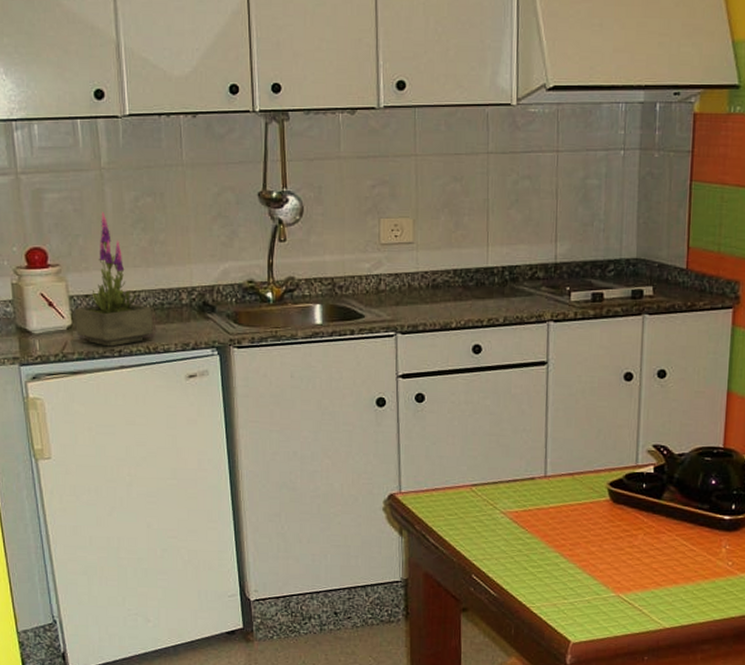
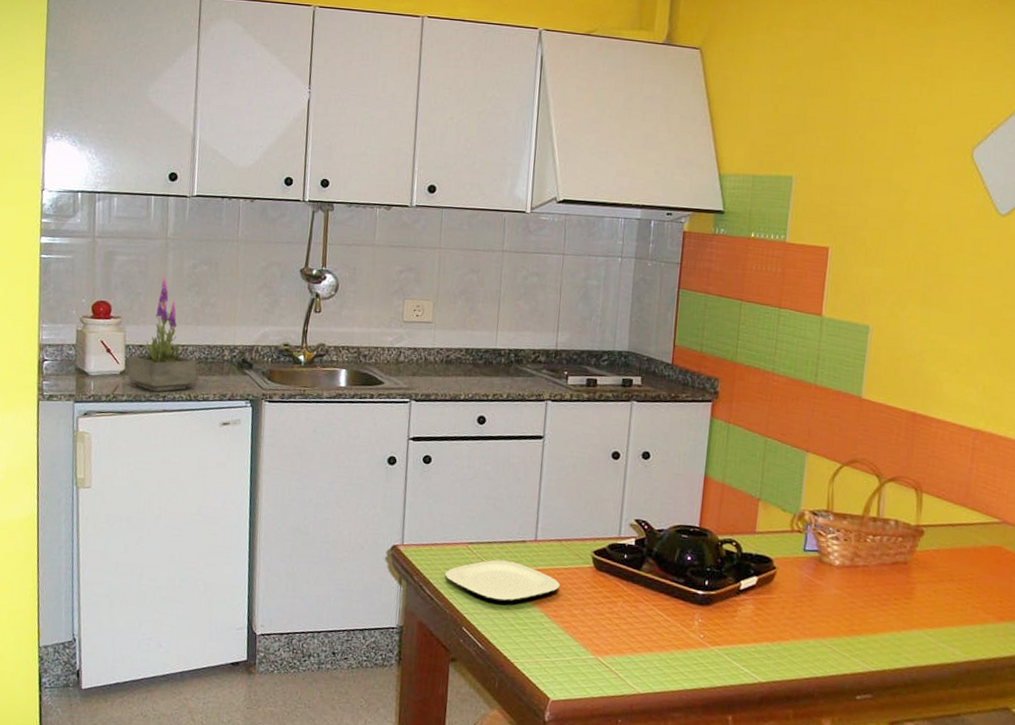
plate: none [448,500,576,545] -> present [444,560,561,602]

